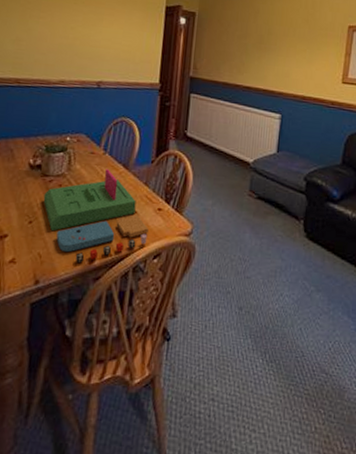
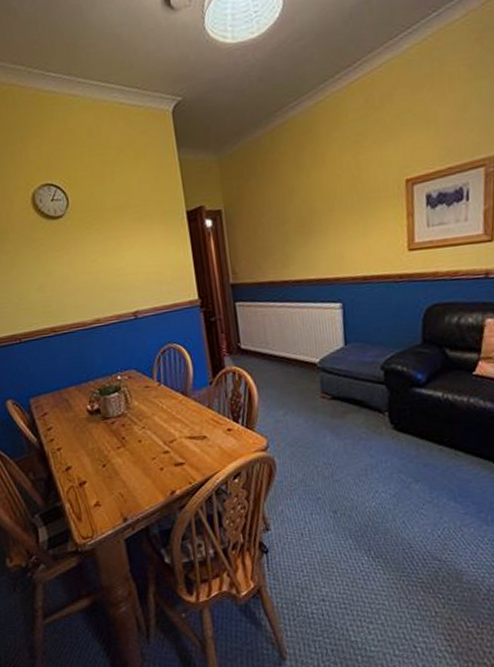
board game: present [43,169,148,264] -> none [109,400,224,496]

